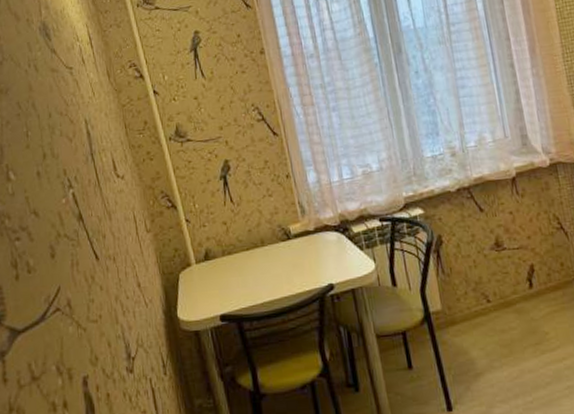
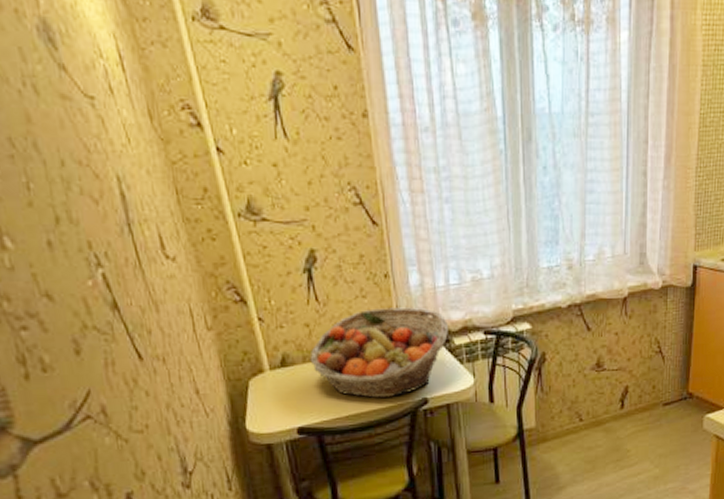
fruit basket: none [228,201,347,286] -> present [310,307,449,398]

